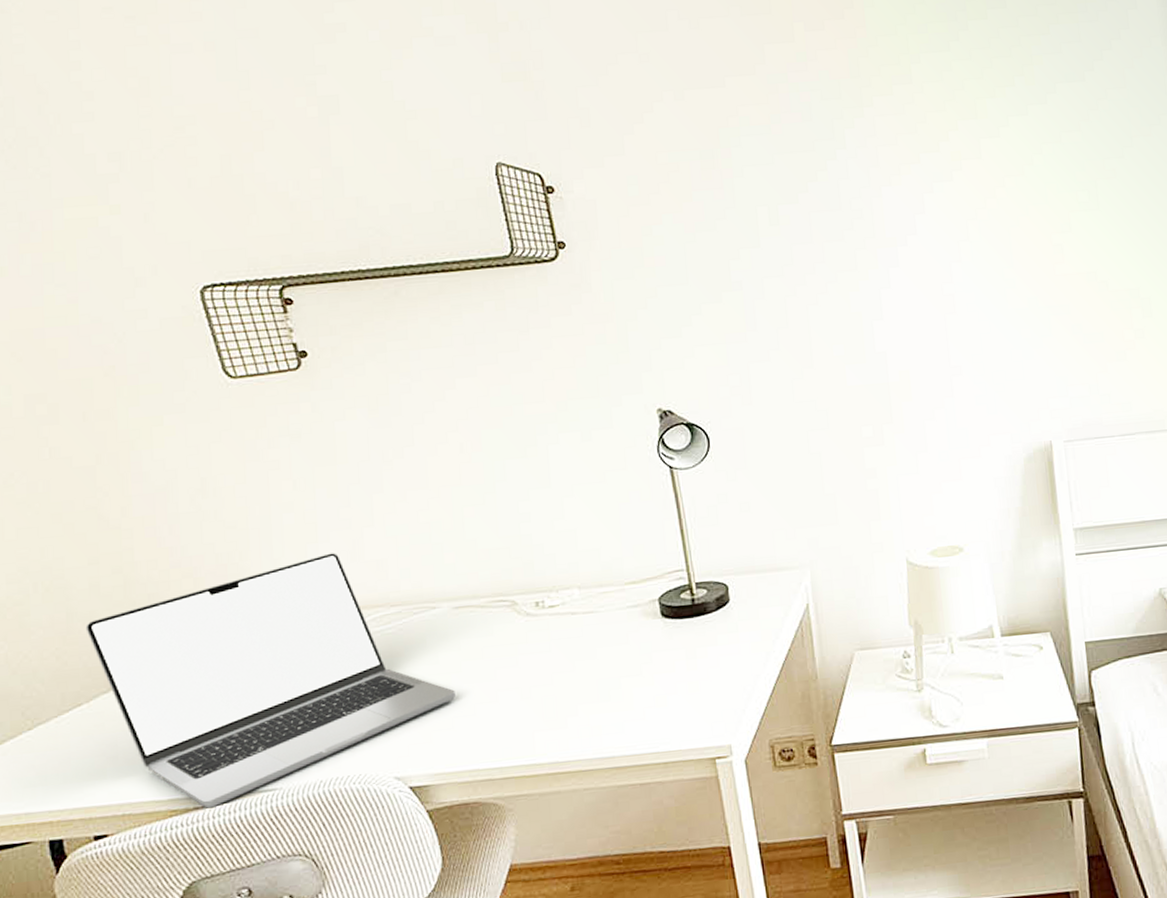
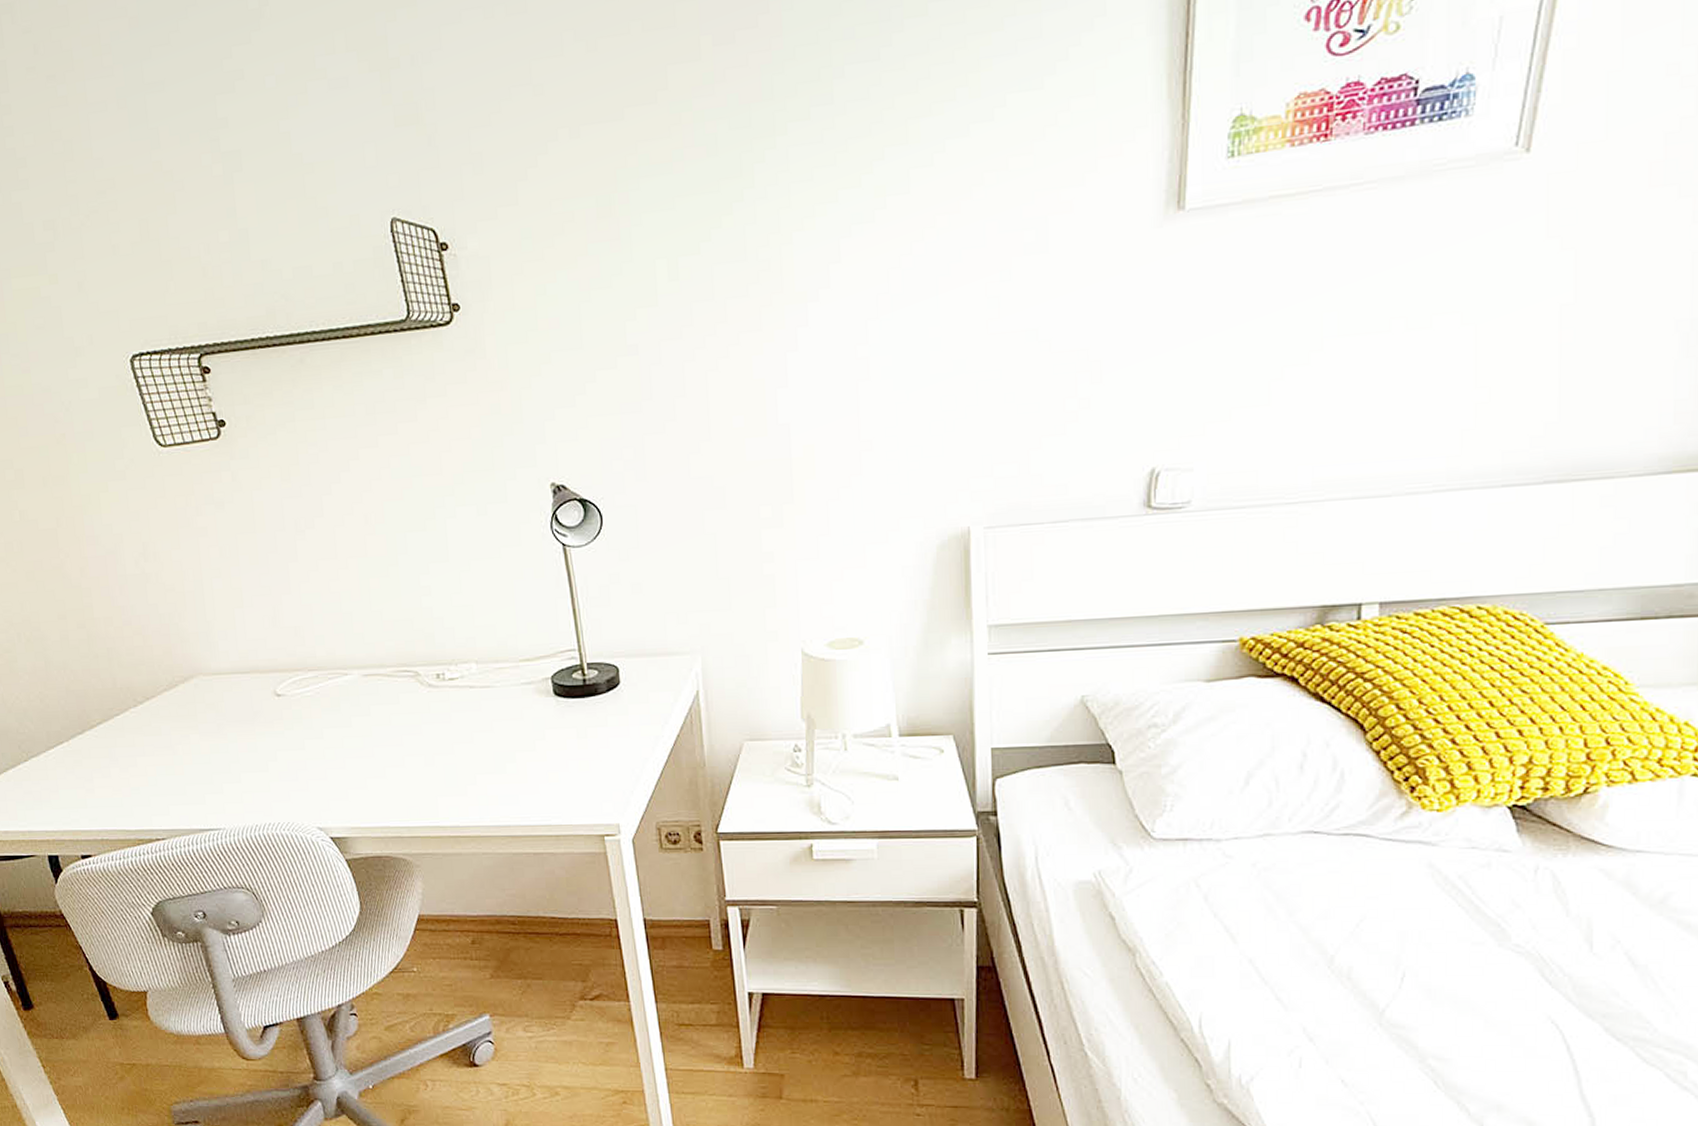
laptop: present [85,553,455,809] -> none [60,618,367,841]

